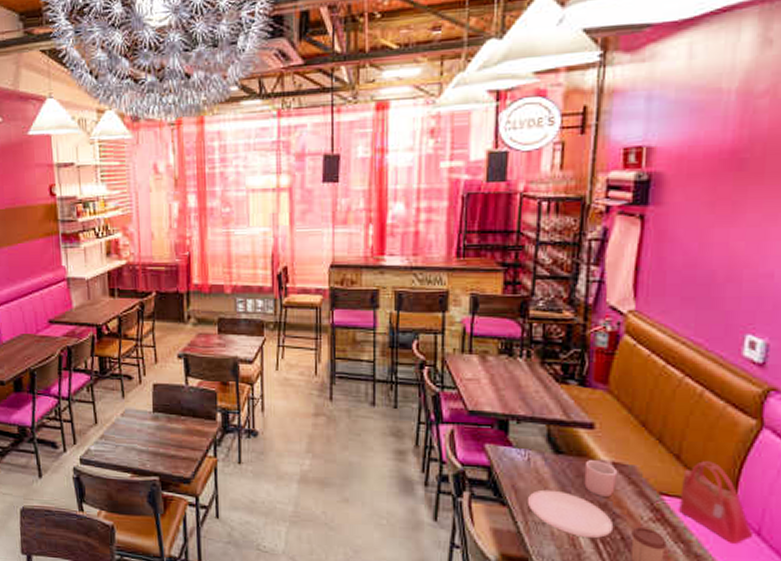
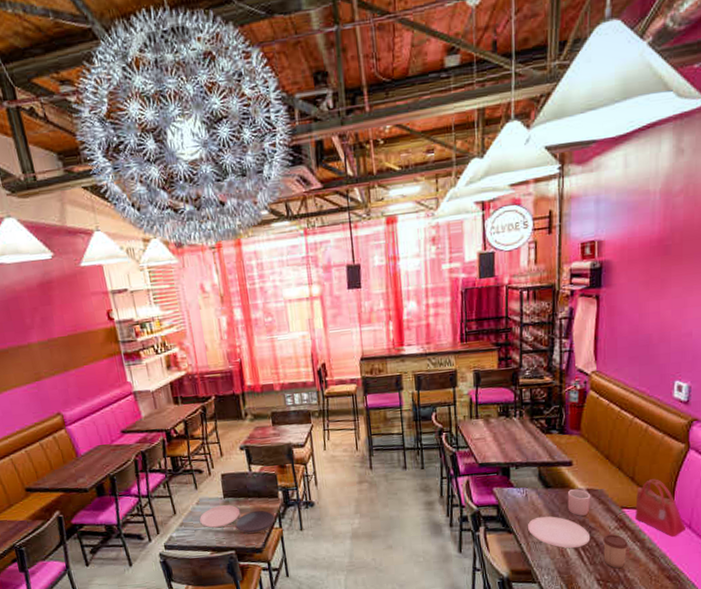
plate: none [123,421,170,446] -> present [200,505,241,528]
plate: none [163,432,210,459] -> present [235,510,275,534]

